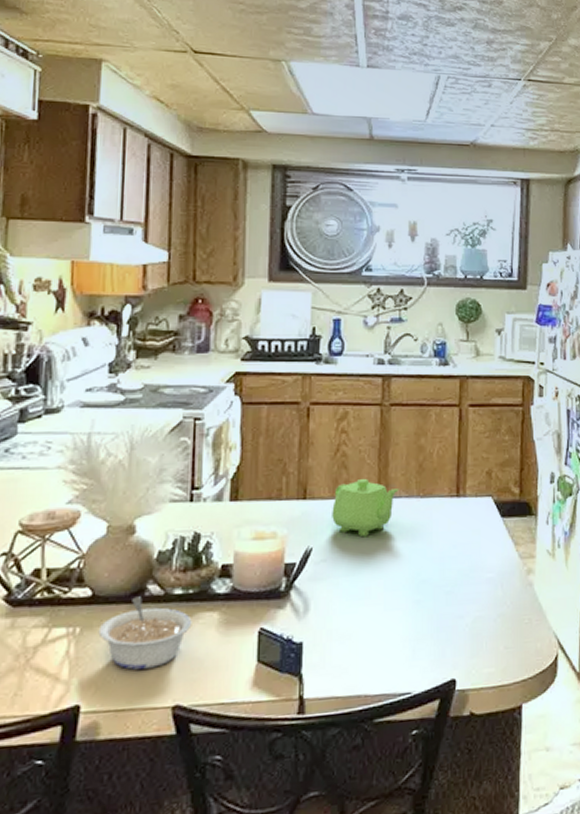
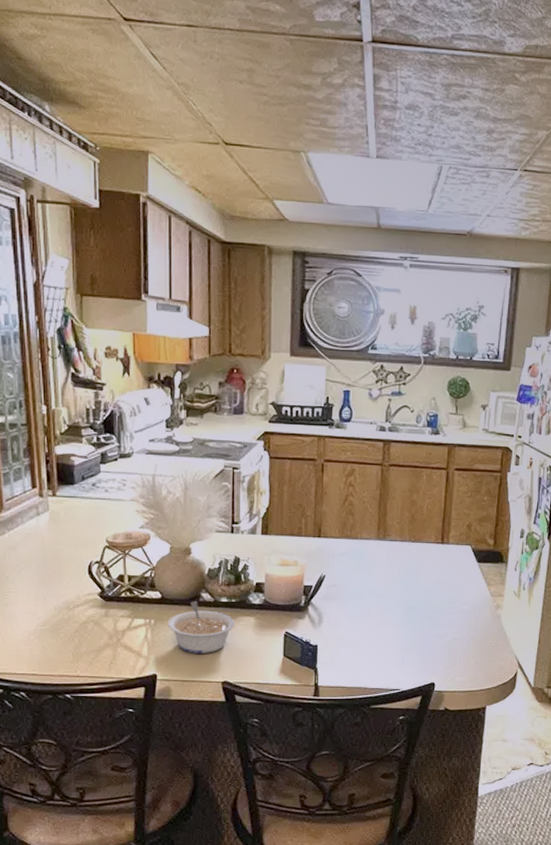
teapot: present [332,479,399,536] -> none [341,524,395,569]

